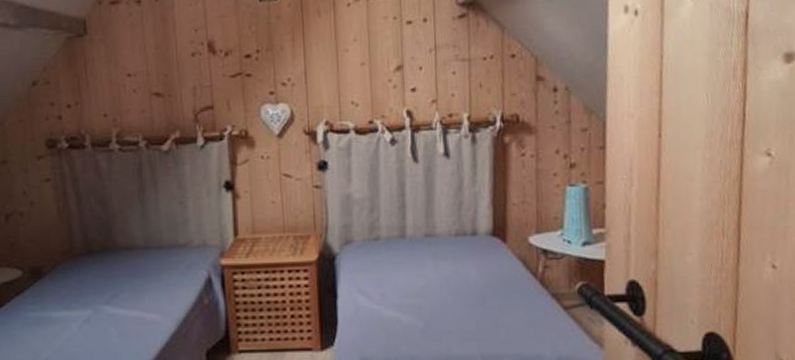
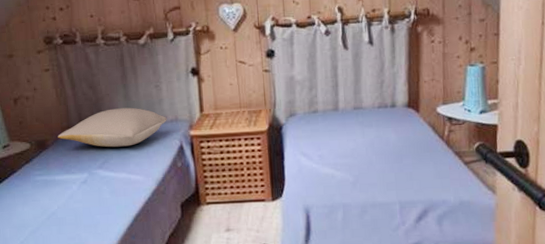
pillow: none [56,228,193,278] -> present [57,107,167,148]

